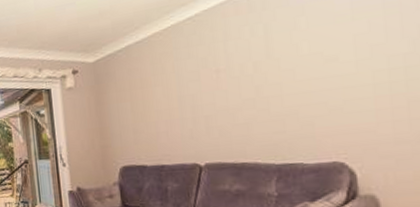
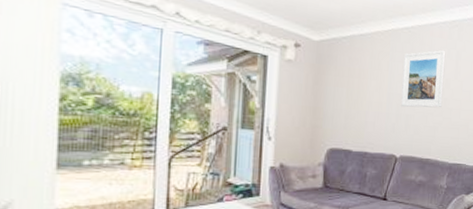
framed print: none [191,28,254,109] -> present [401,50,446,108]

